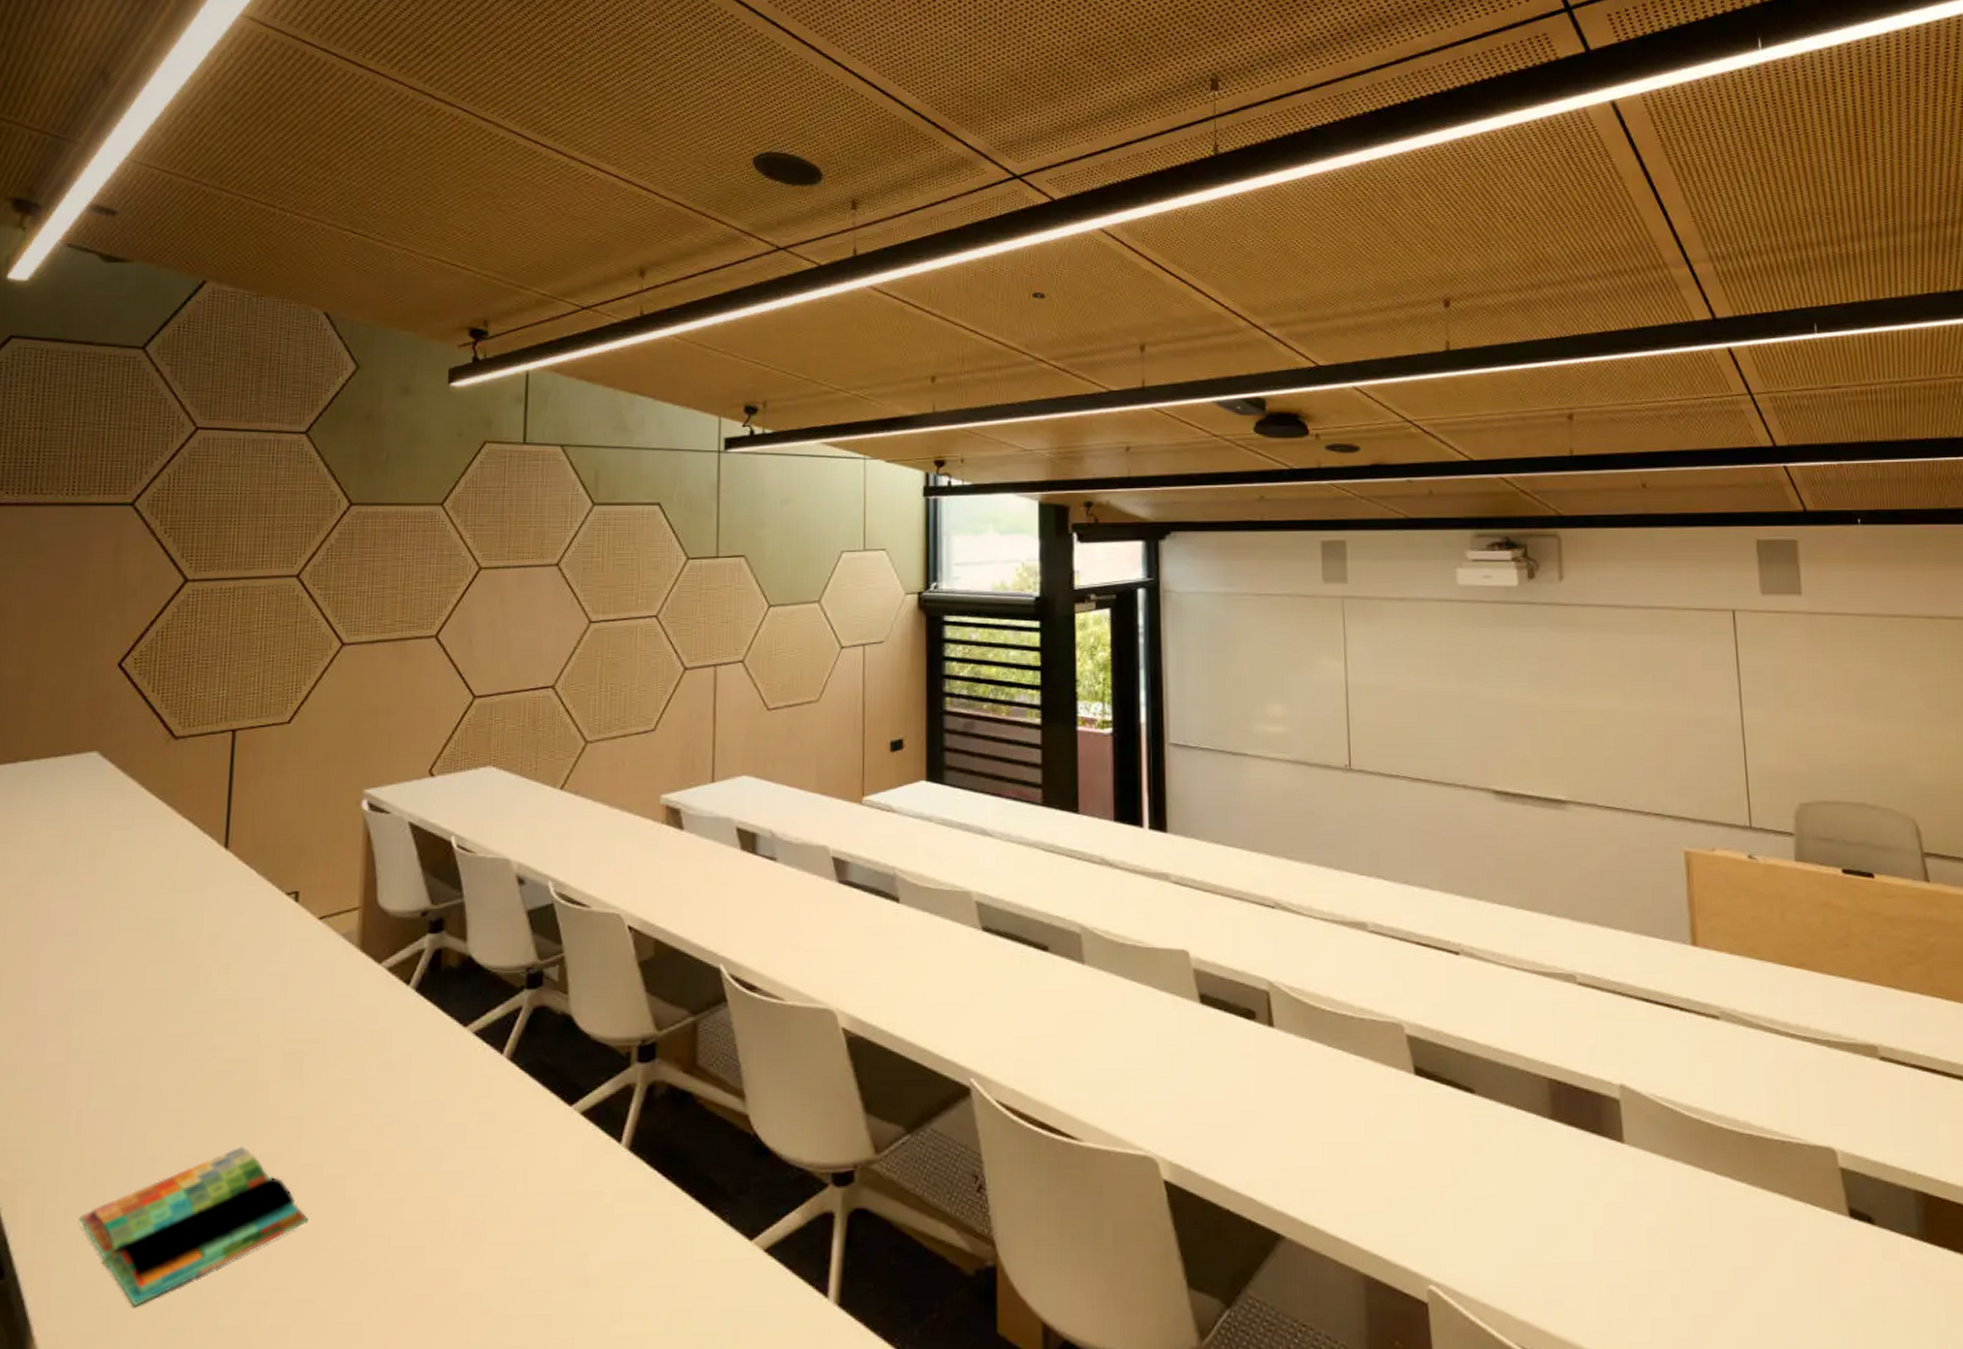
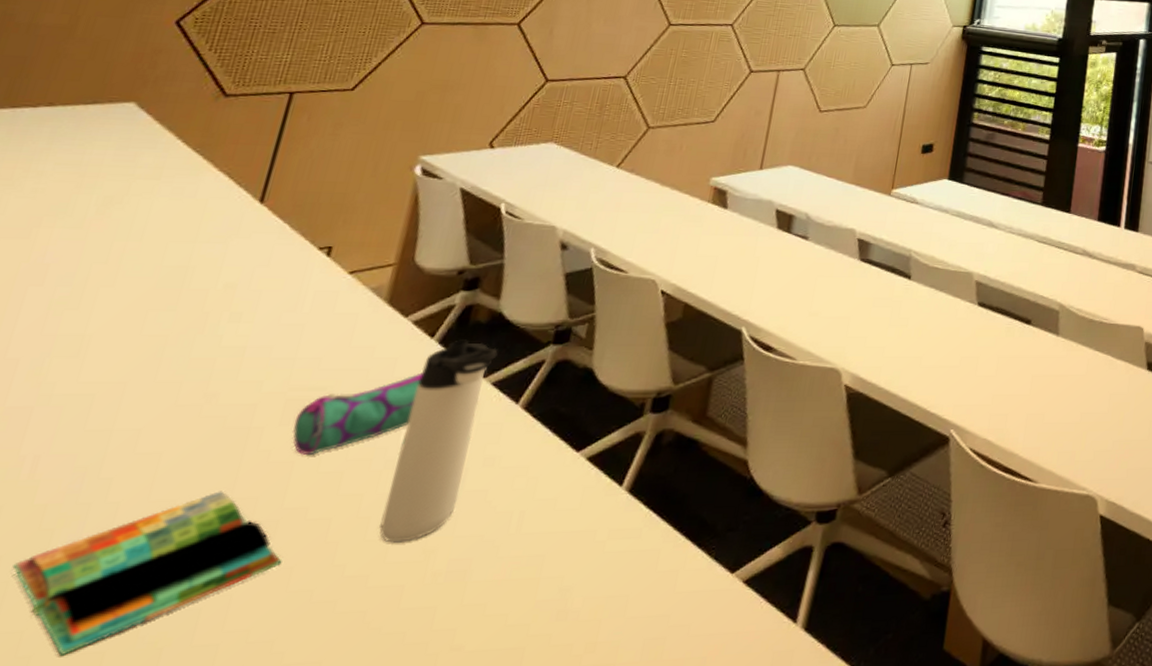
pencil case: none [295,1022,406,1111] -> present [292,372,424,456]
thermos bottle: none [392,986,474,1202] -> present [379,339,498,543]

